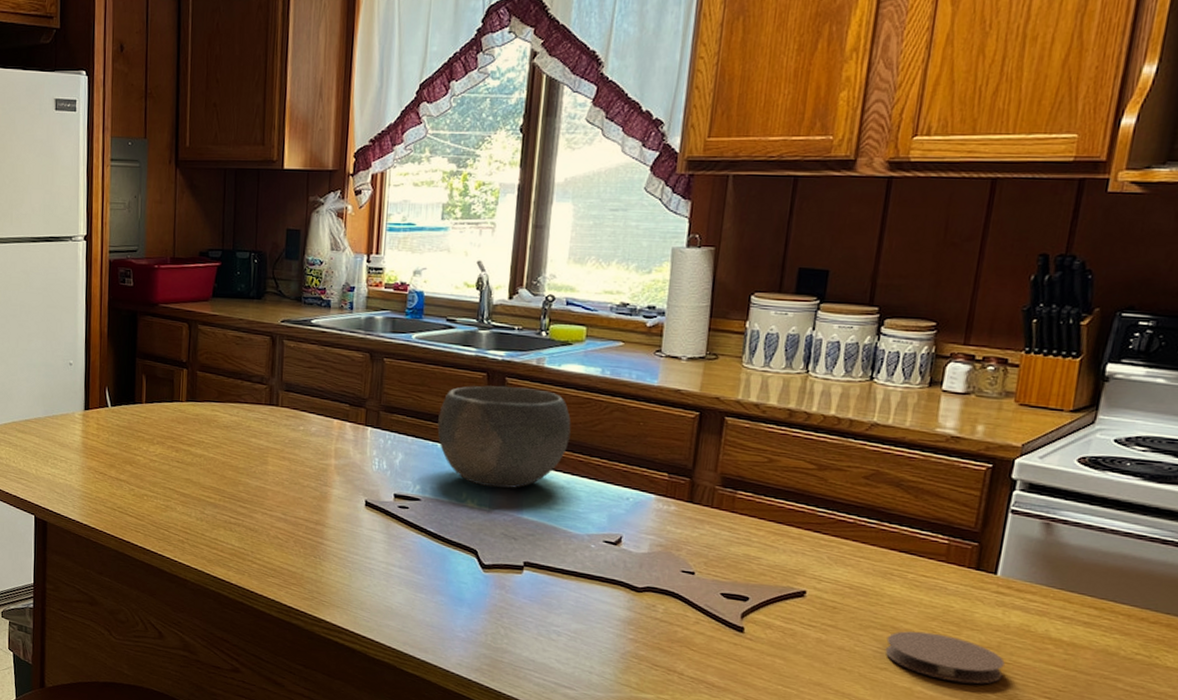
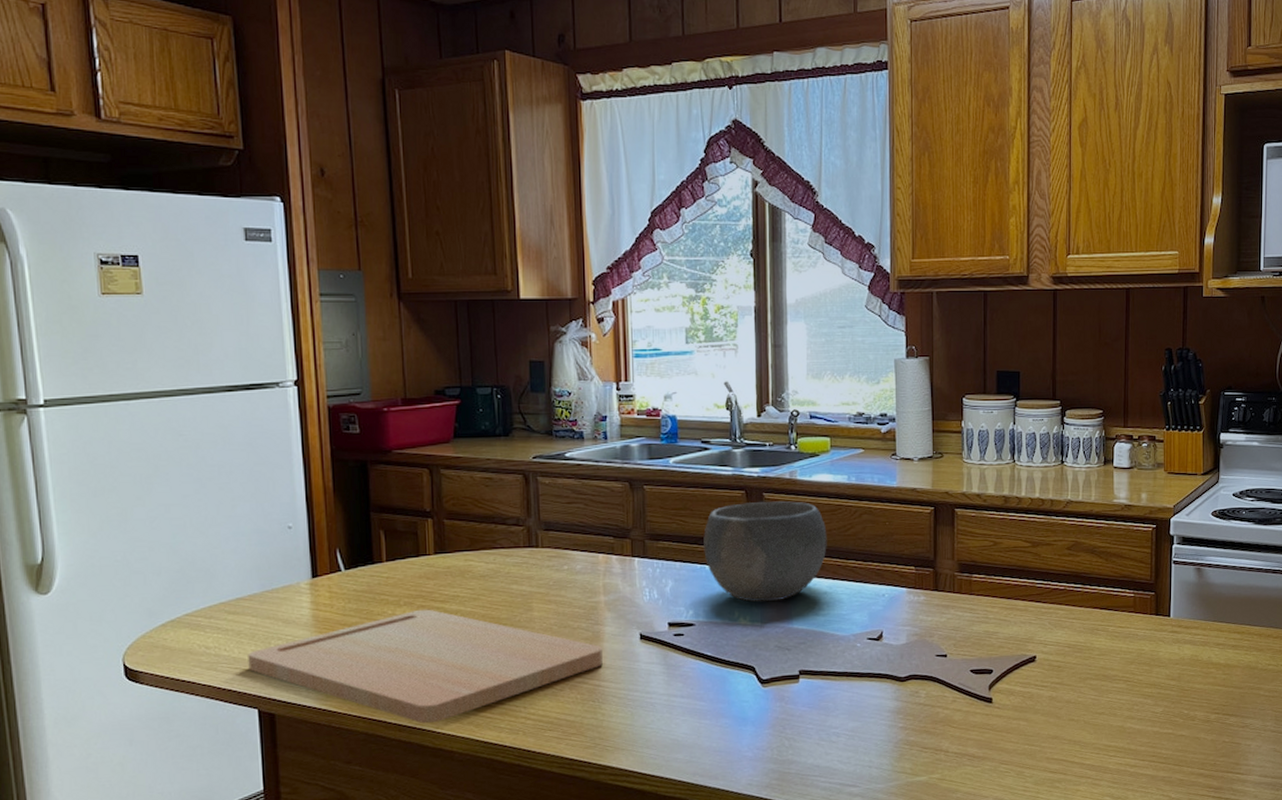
cutting board: none [30,449,328,552] -> present [248,609,603,723]
coaster: present [885,631,1005,684] -> none [1100,674,1185,714]

